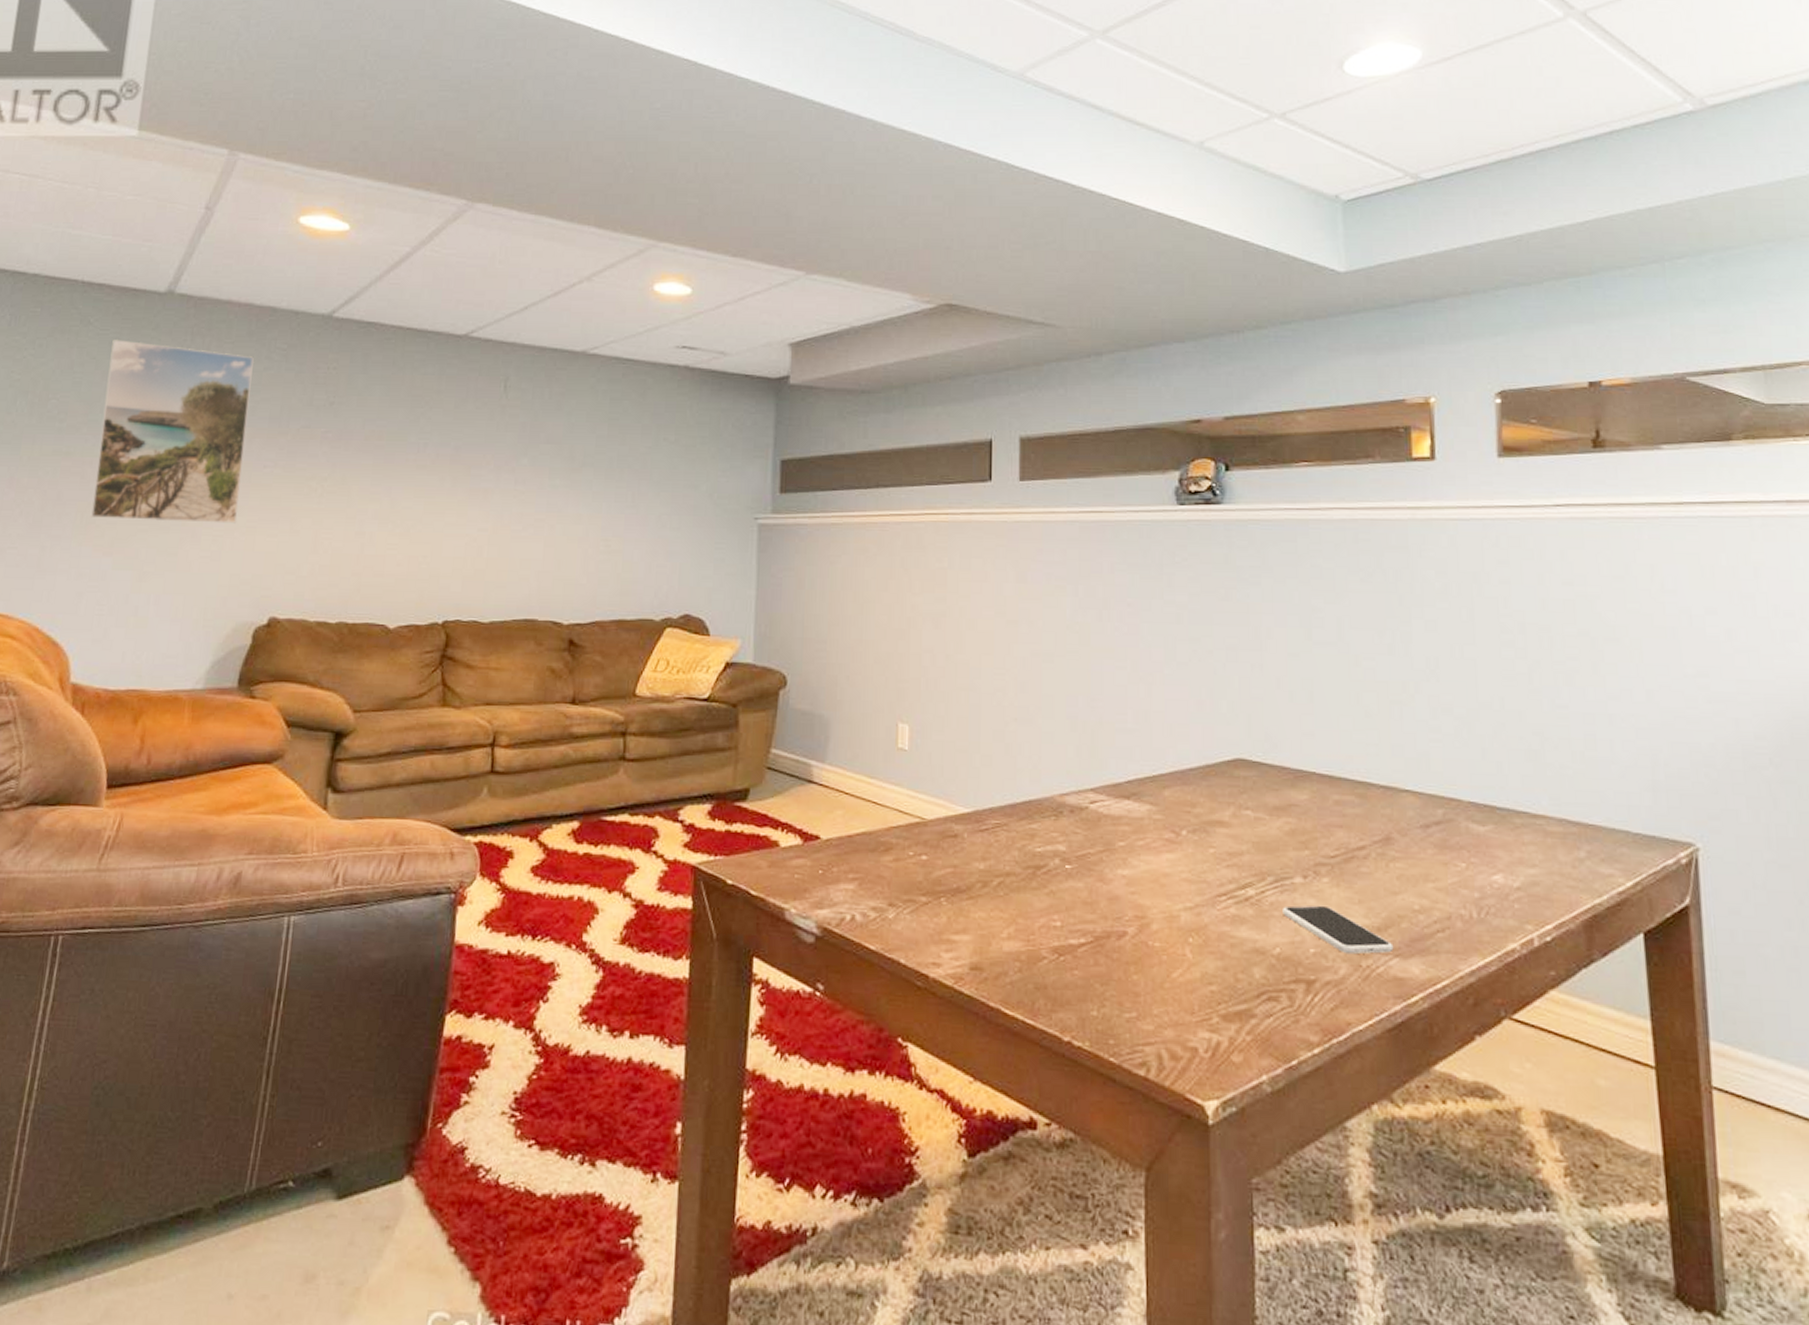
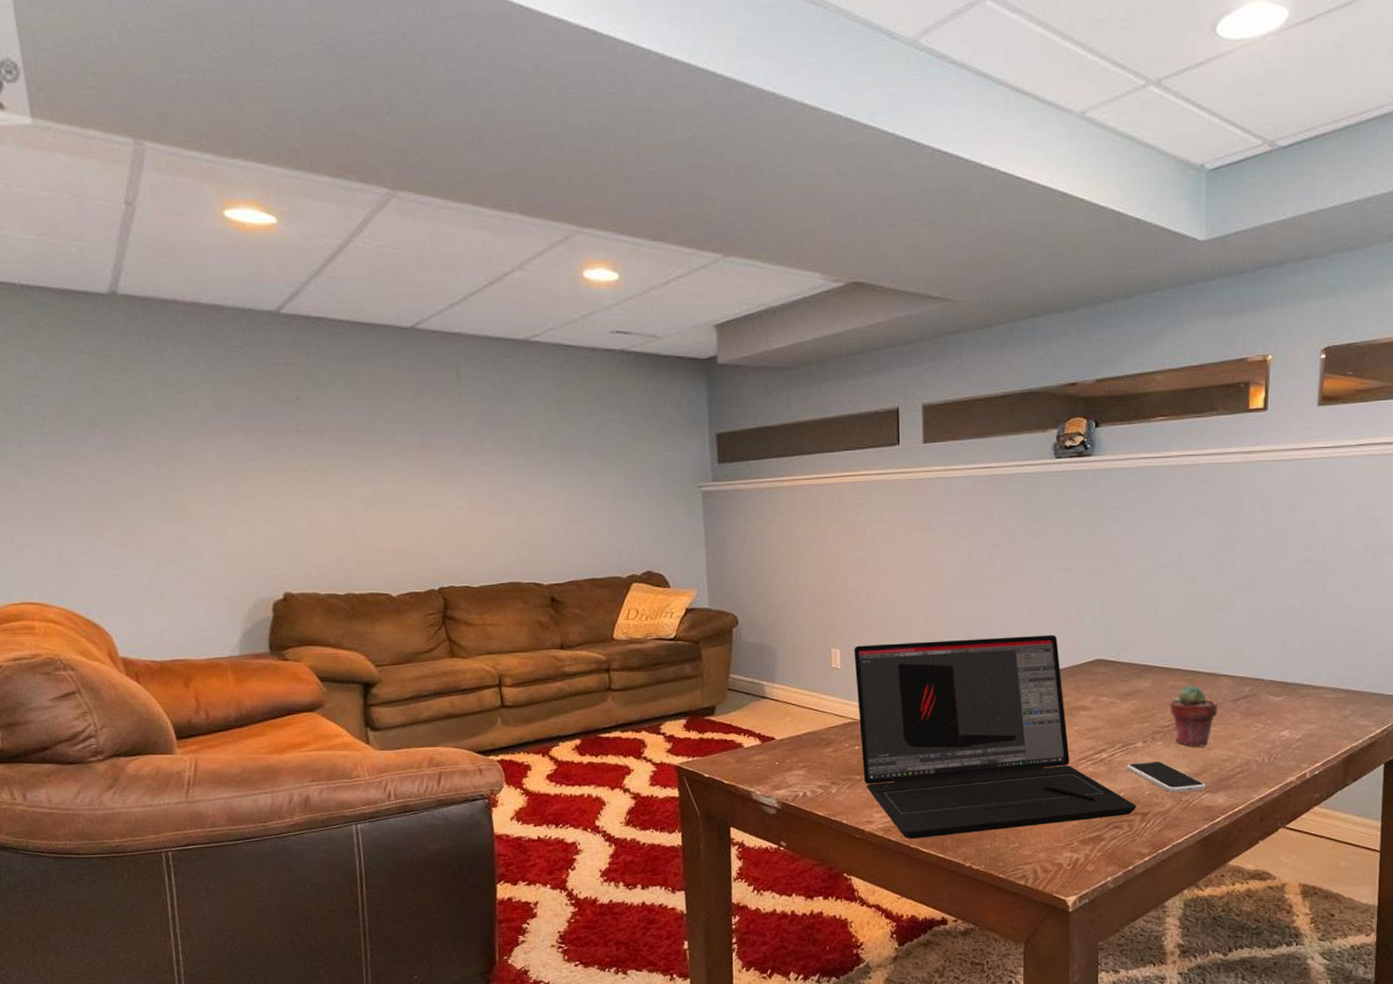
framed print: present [91,340,255,524] -> none [68,343,234,515]
laptop: none [926,721,1299,995] -> present [854,635,1137,840]
potted succulent: none [1336,802,1401,890] -> present [1170,686,1217,747]

